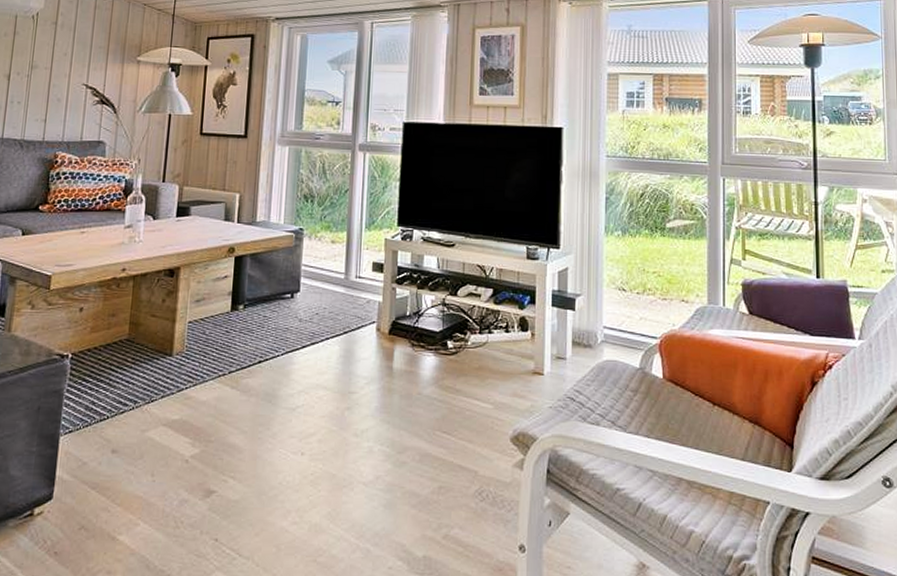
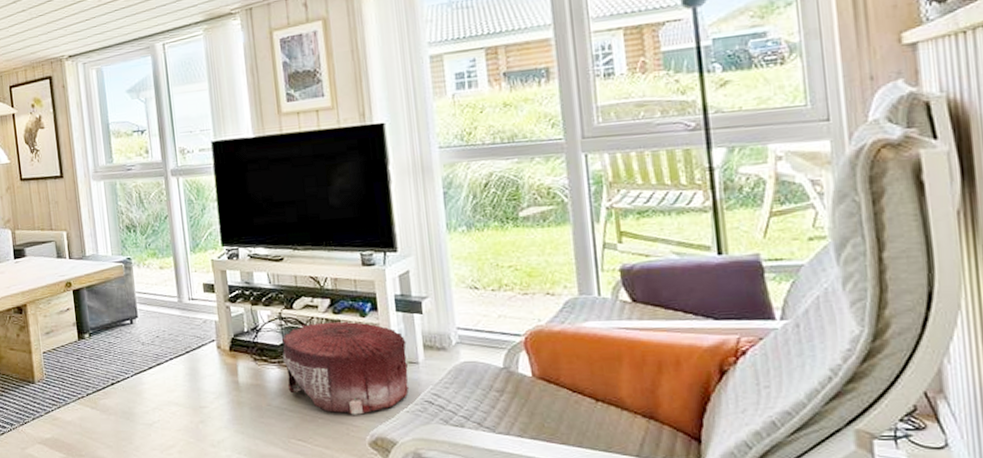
pouf: none [440,311,557,408] -> present [282,321,409,415]

